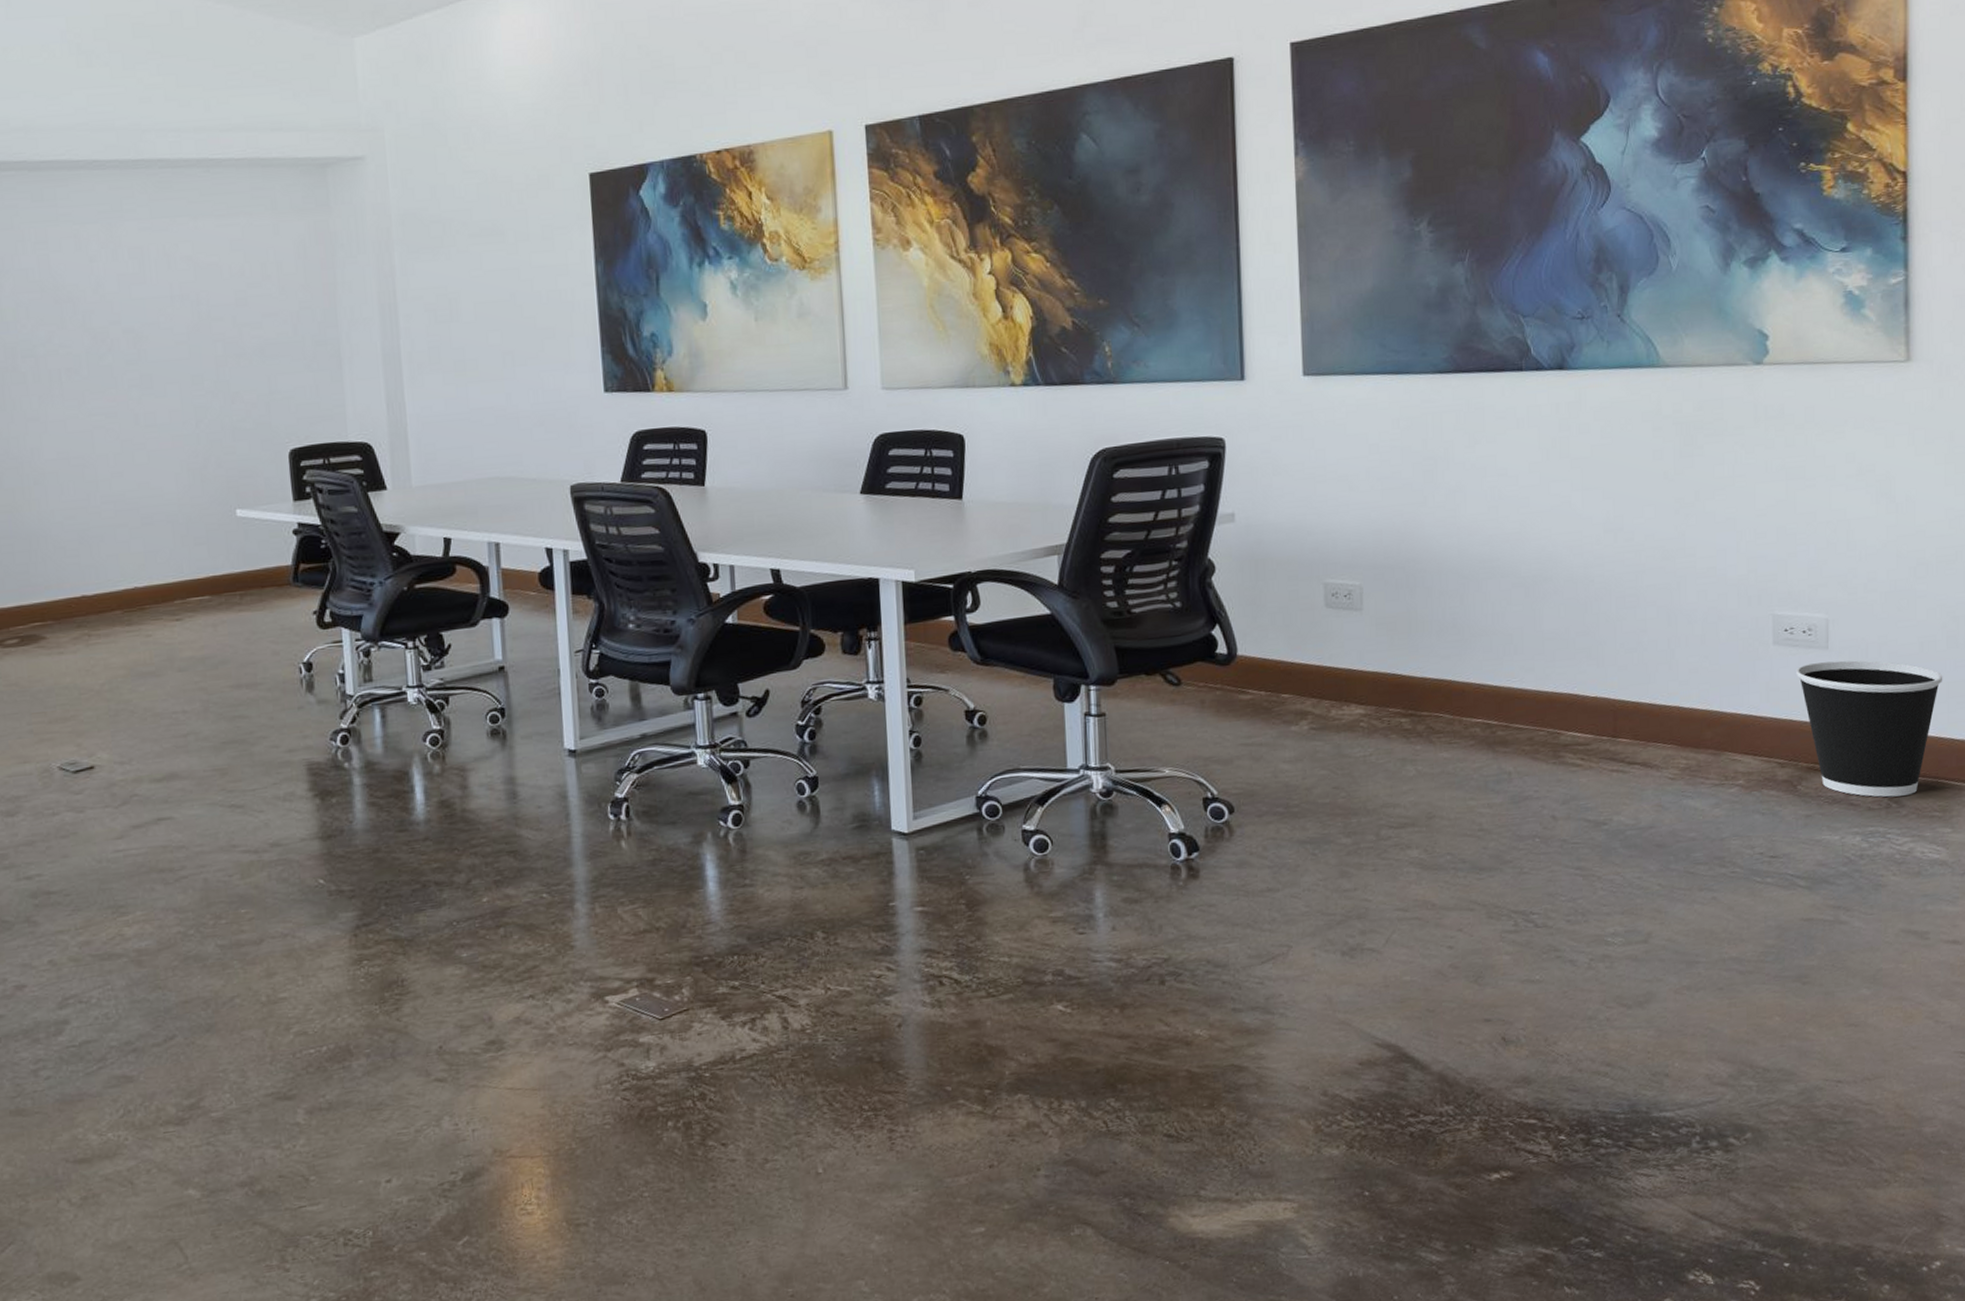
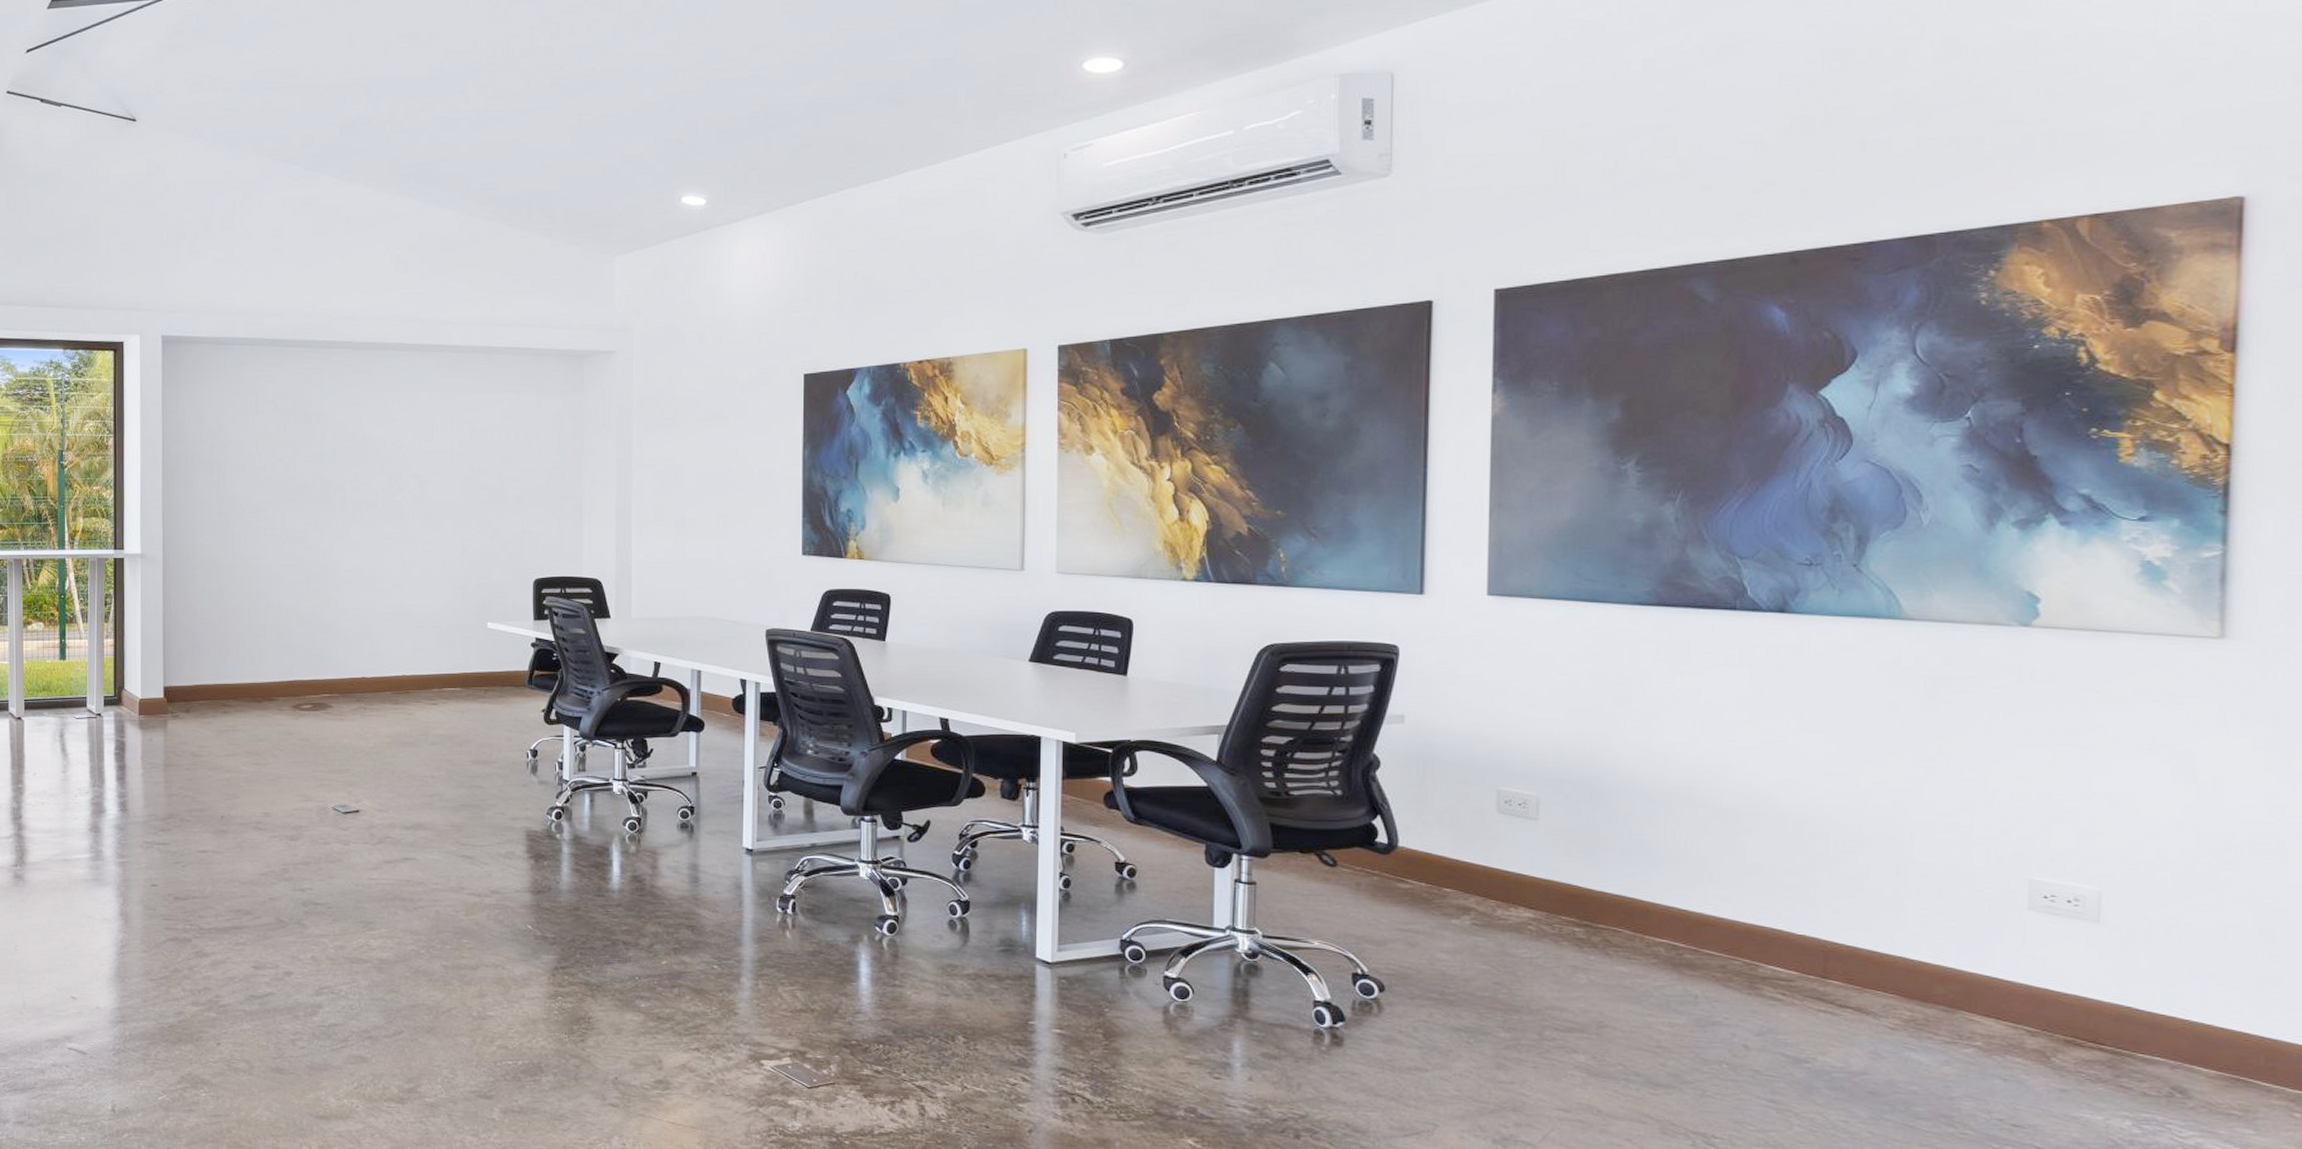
wastebasket: present [1795,660,1943,798] -> none [2055,935,2252,1087]

